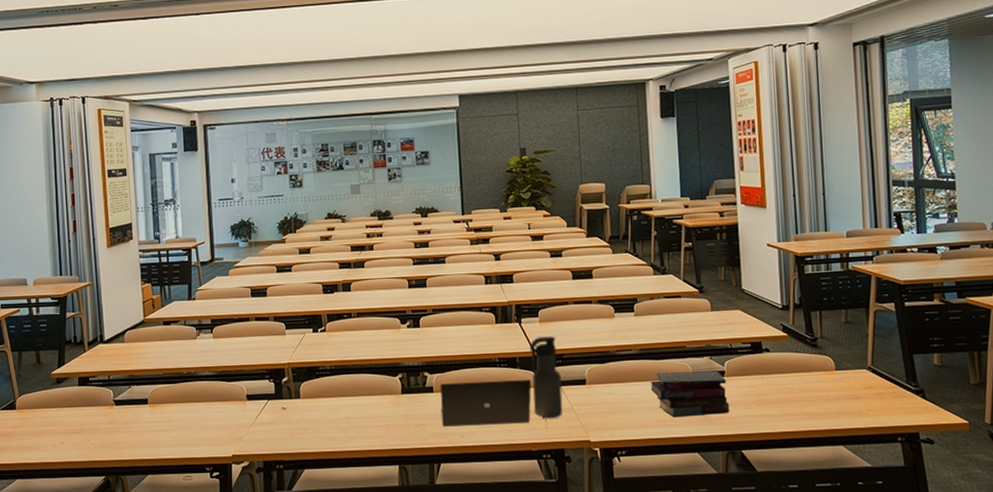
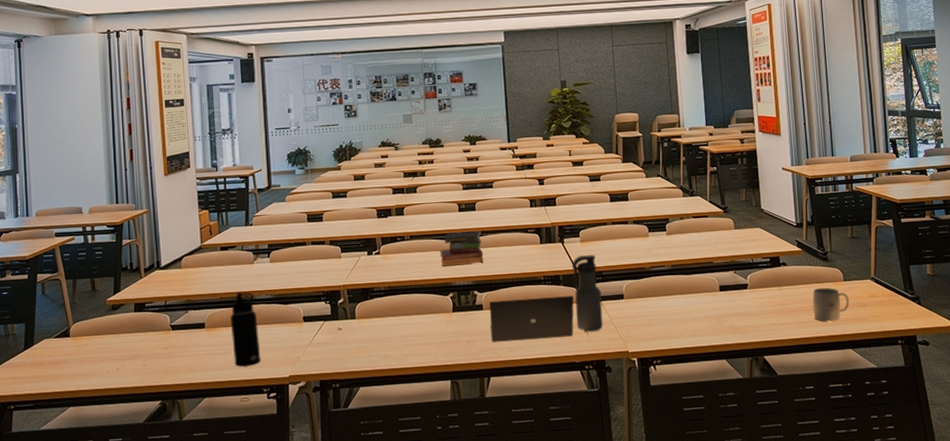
water bottle: none [172,368,204,445] -> present [230,292,261,367]
books: none [389,309,435,346] -> present [440,231,484,266]
books: present [650,371,730,418] -> none [682,283,753,328]
mug: none [798,377,842,415] -> present [812,287,850,322]

